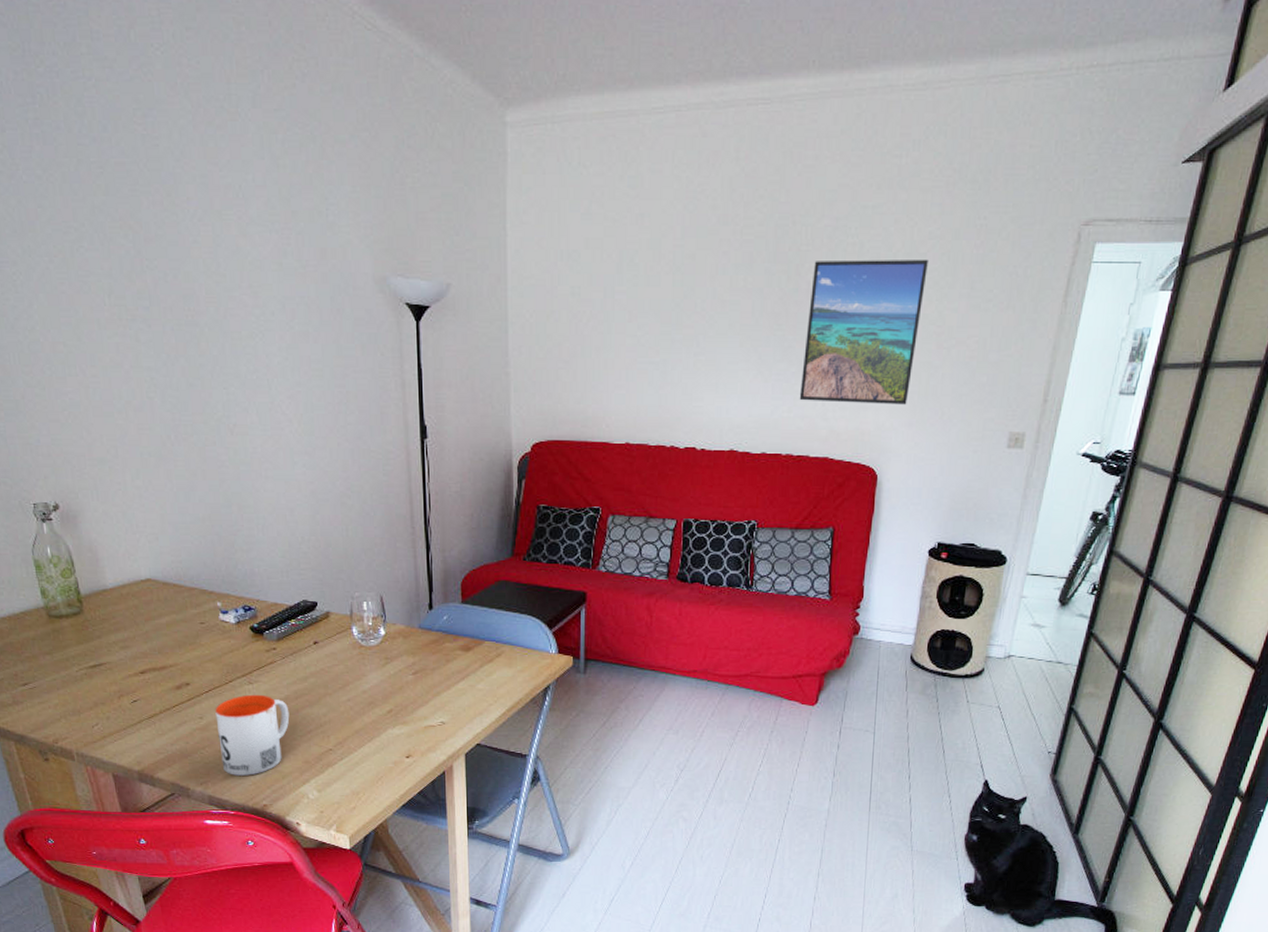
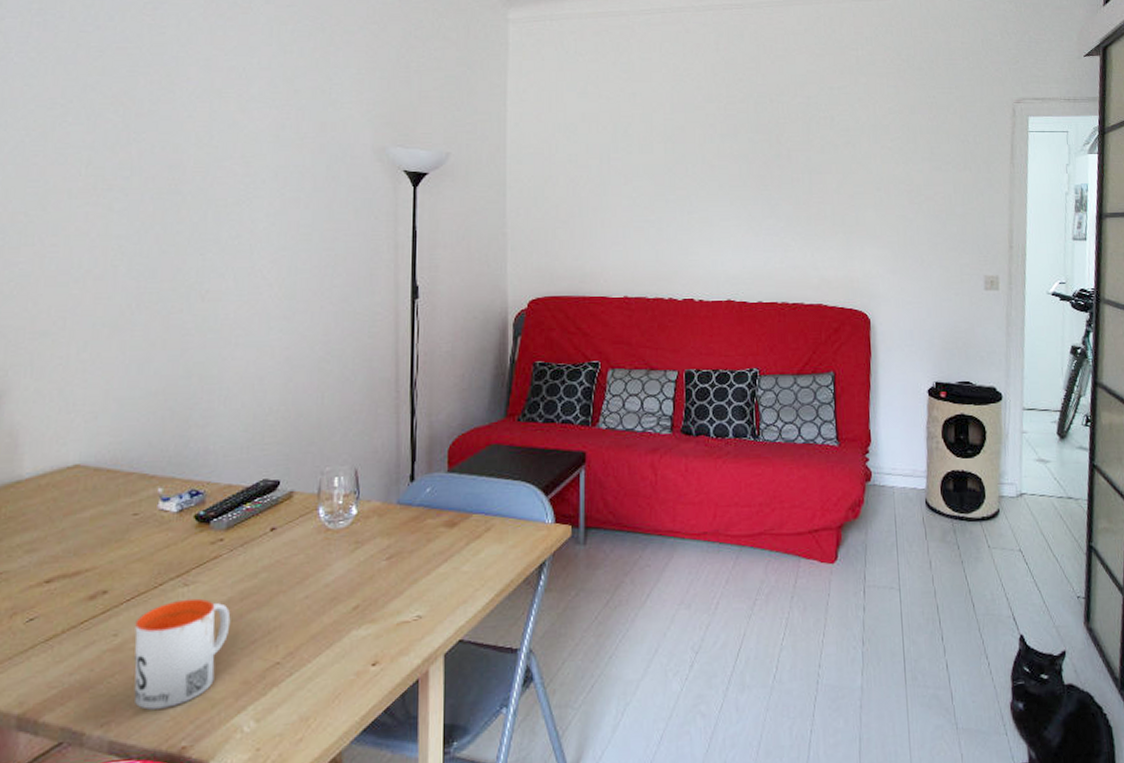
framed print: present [799,260,930,405] -> none [789,130,892,254]

